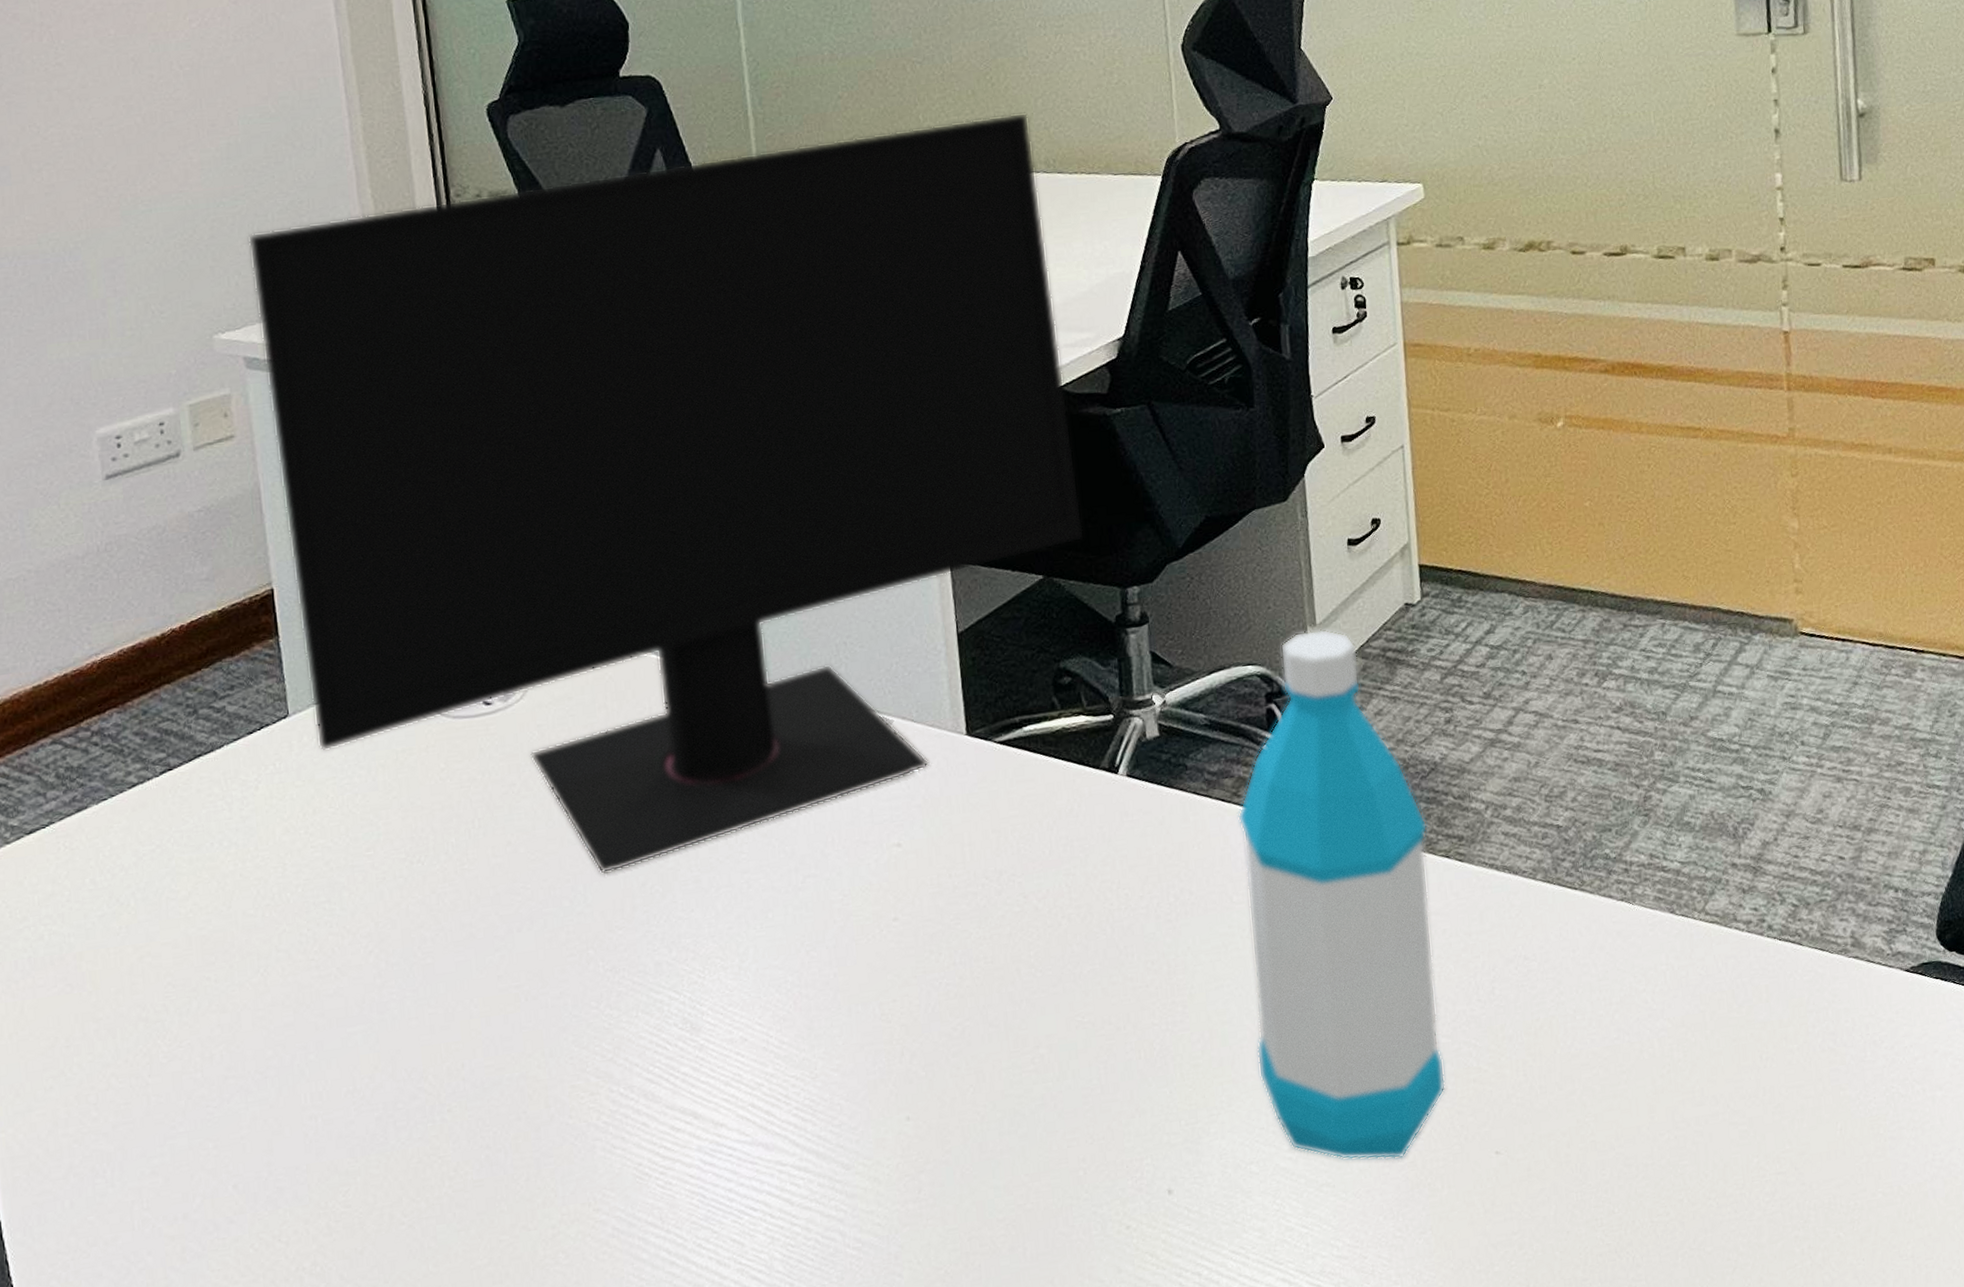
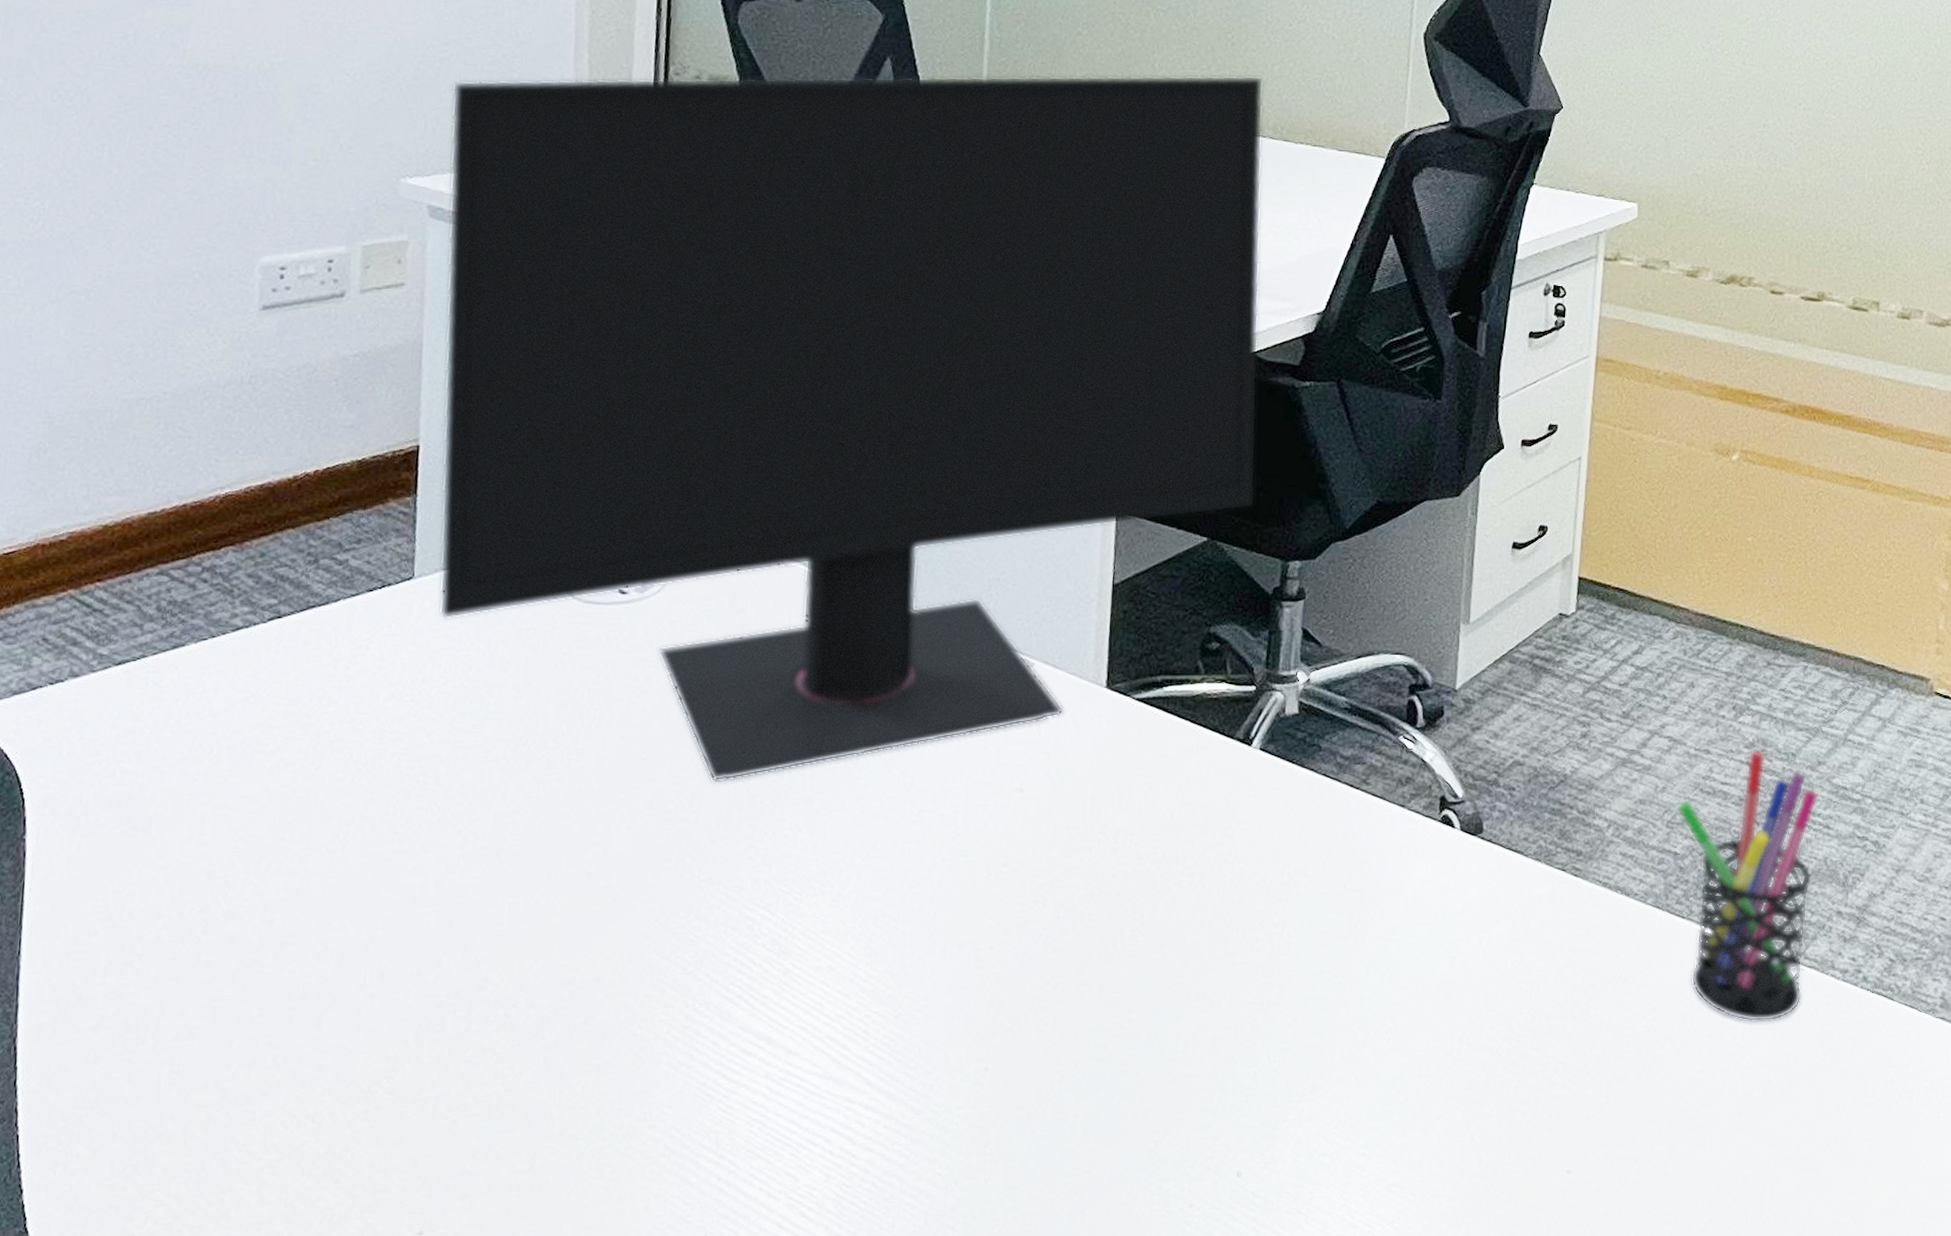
water bottle: present [1238,629,1446,1160] -> none [1345,628,1549,1167]
pen holder: none [1552,712,1708,984] -> present [1676,749,1819,1022]

